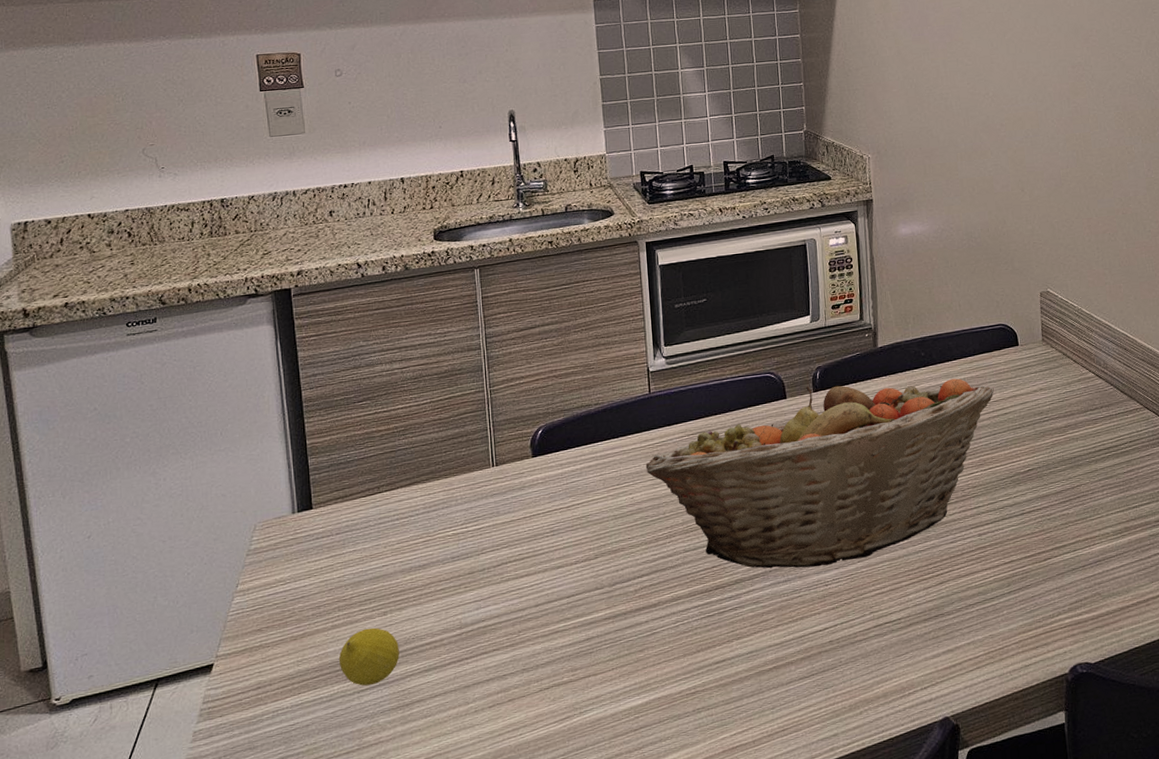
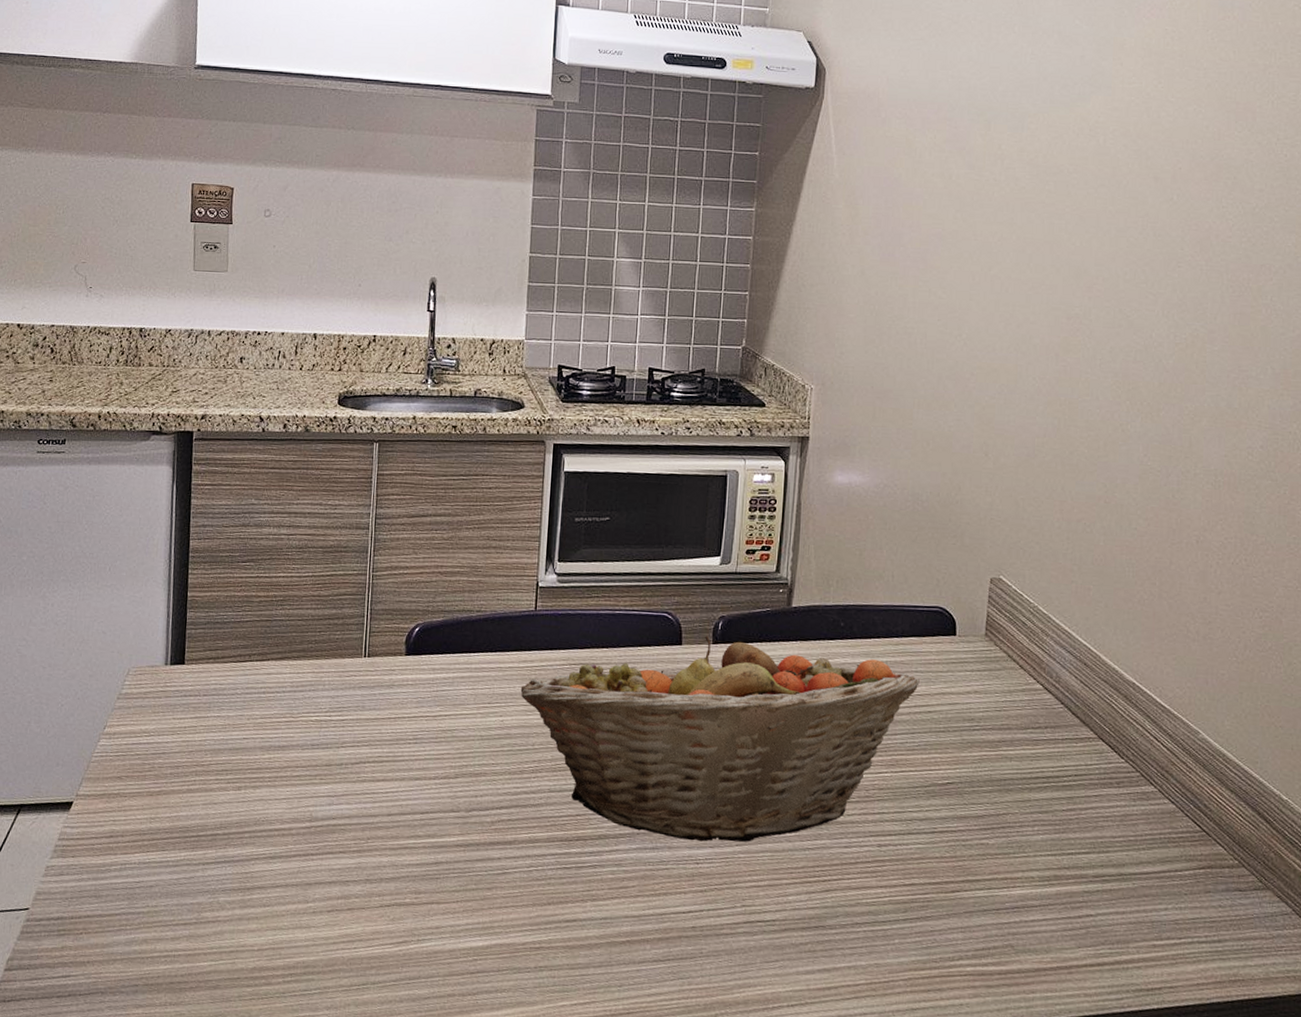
fruit: present [338,627,400,686] -> none [189,799,248,860]

